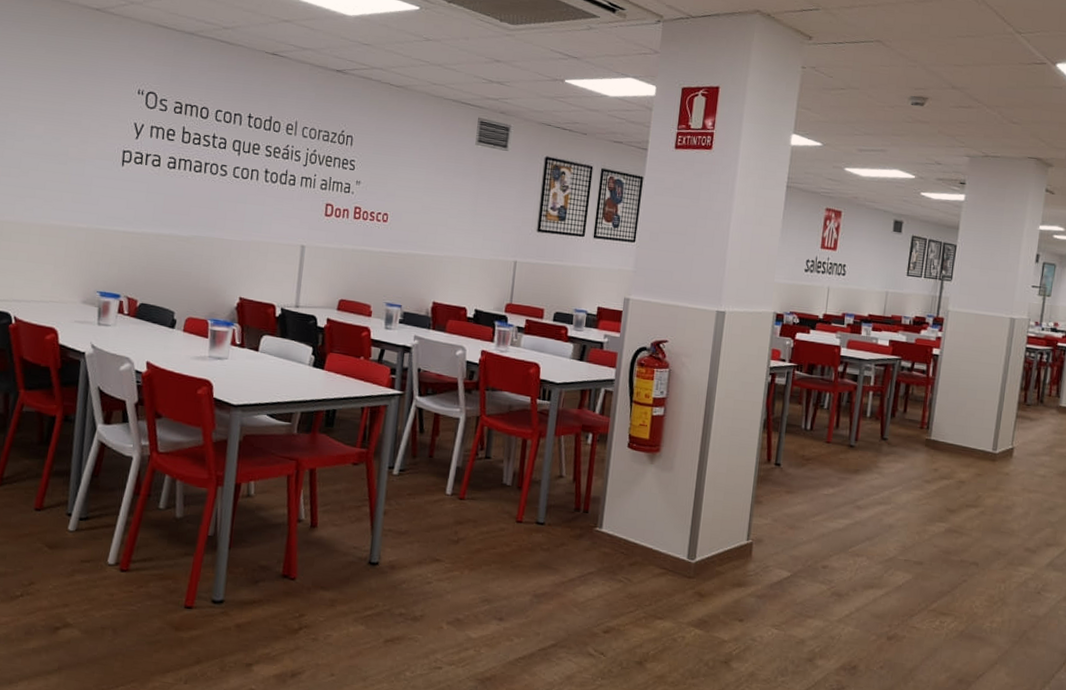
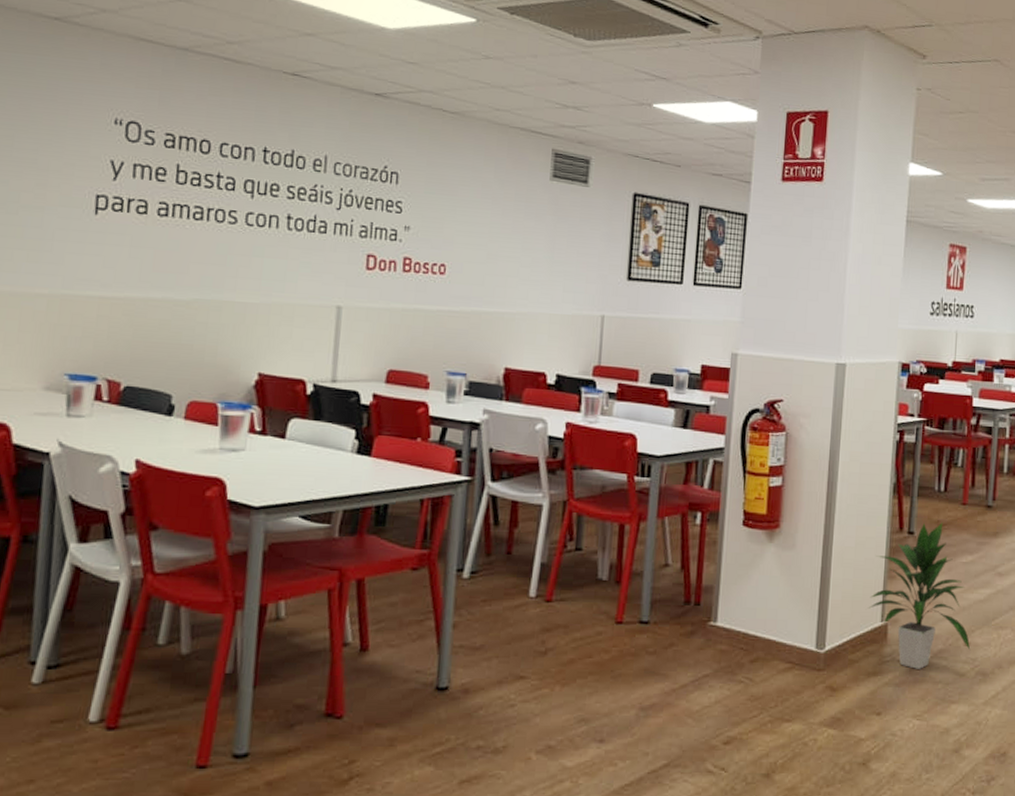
indoor plant: none [735,457,828,585] -> present [868,523,971,669]

